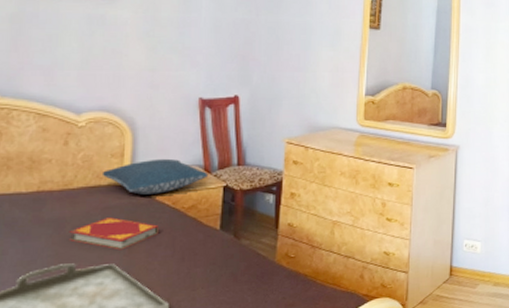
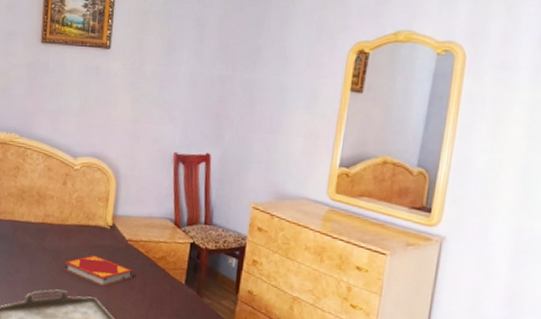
pillow: present [101,158,209,195] -> none [90,207,178,241]

